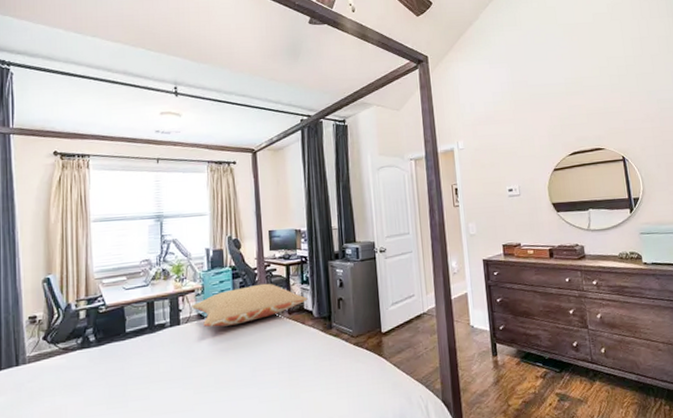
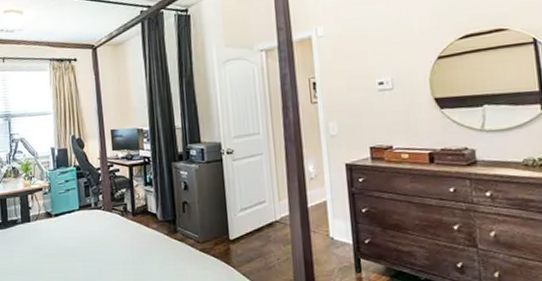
pillow: present [192,283,308,327] -> none [40,183,152,226]

